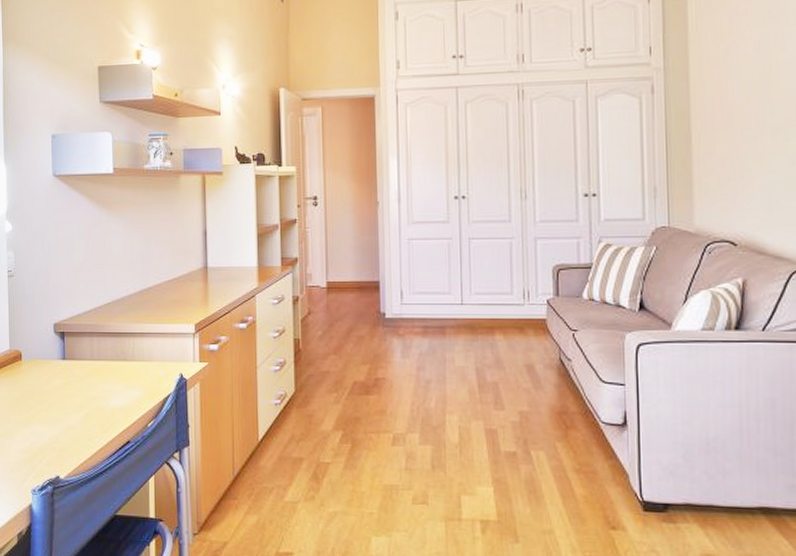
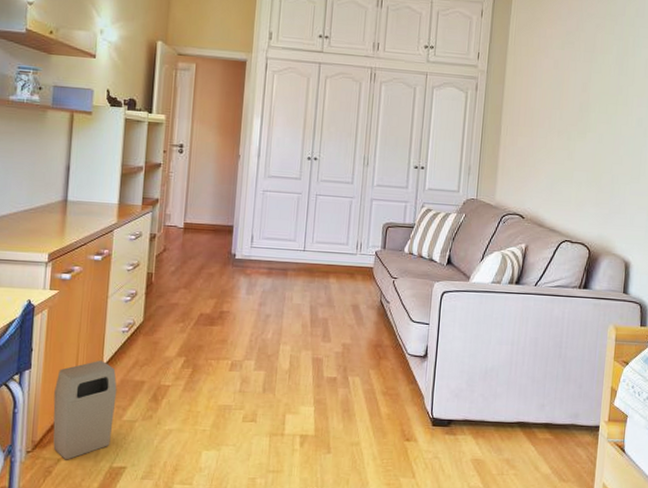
trash bin: none [214,435,276,544] -> present [53,360,117,460]

